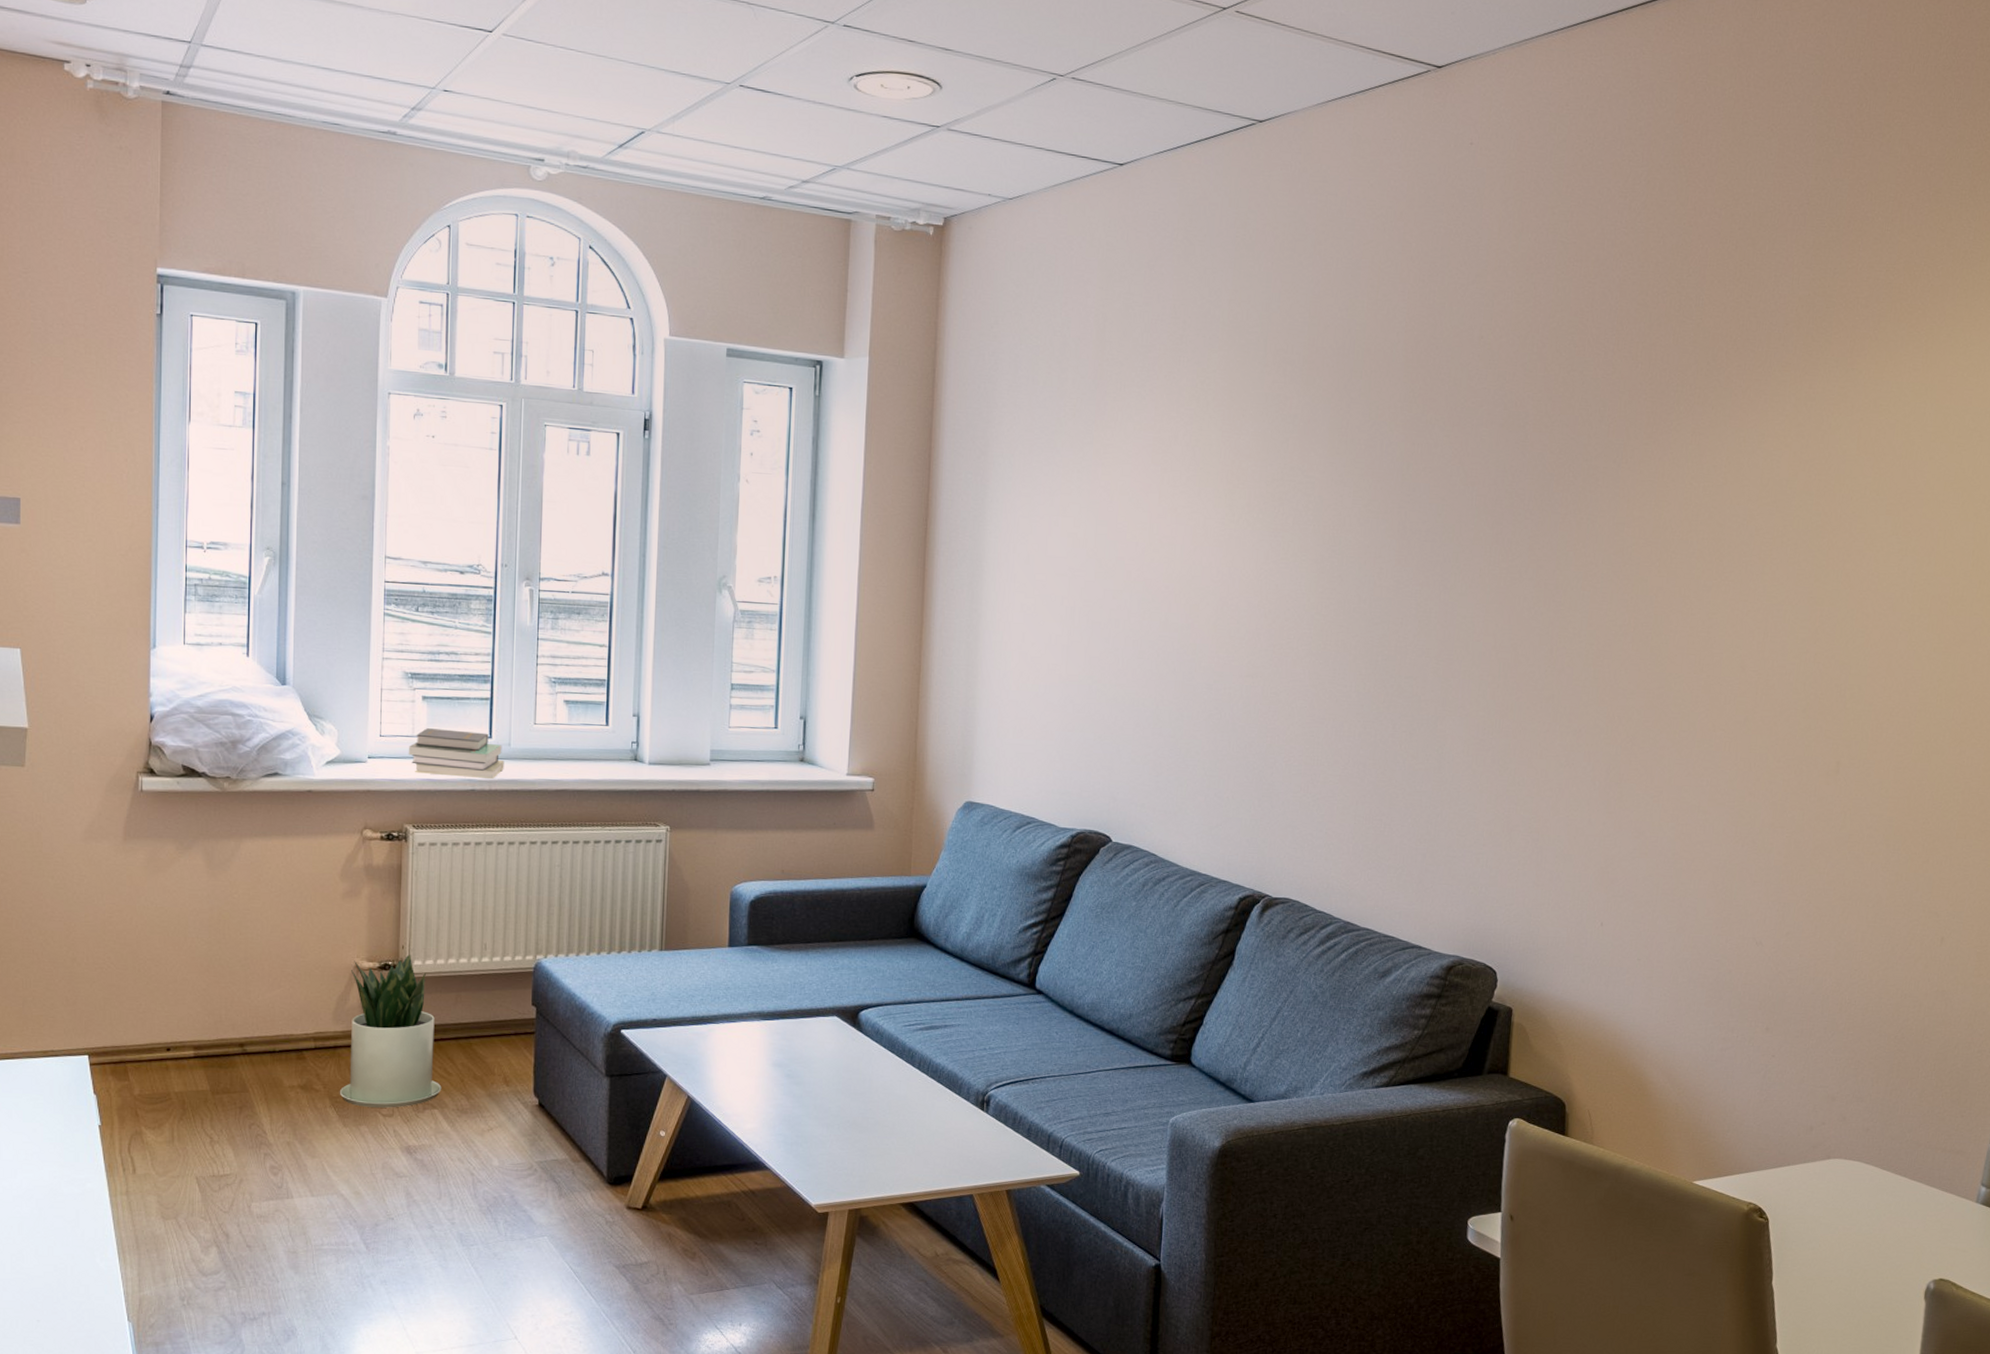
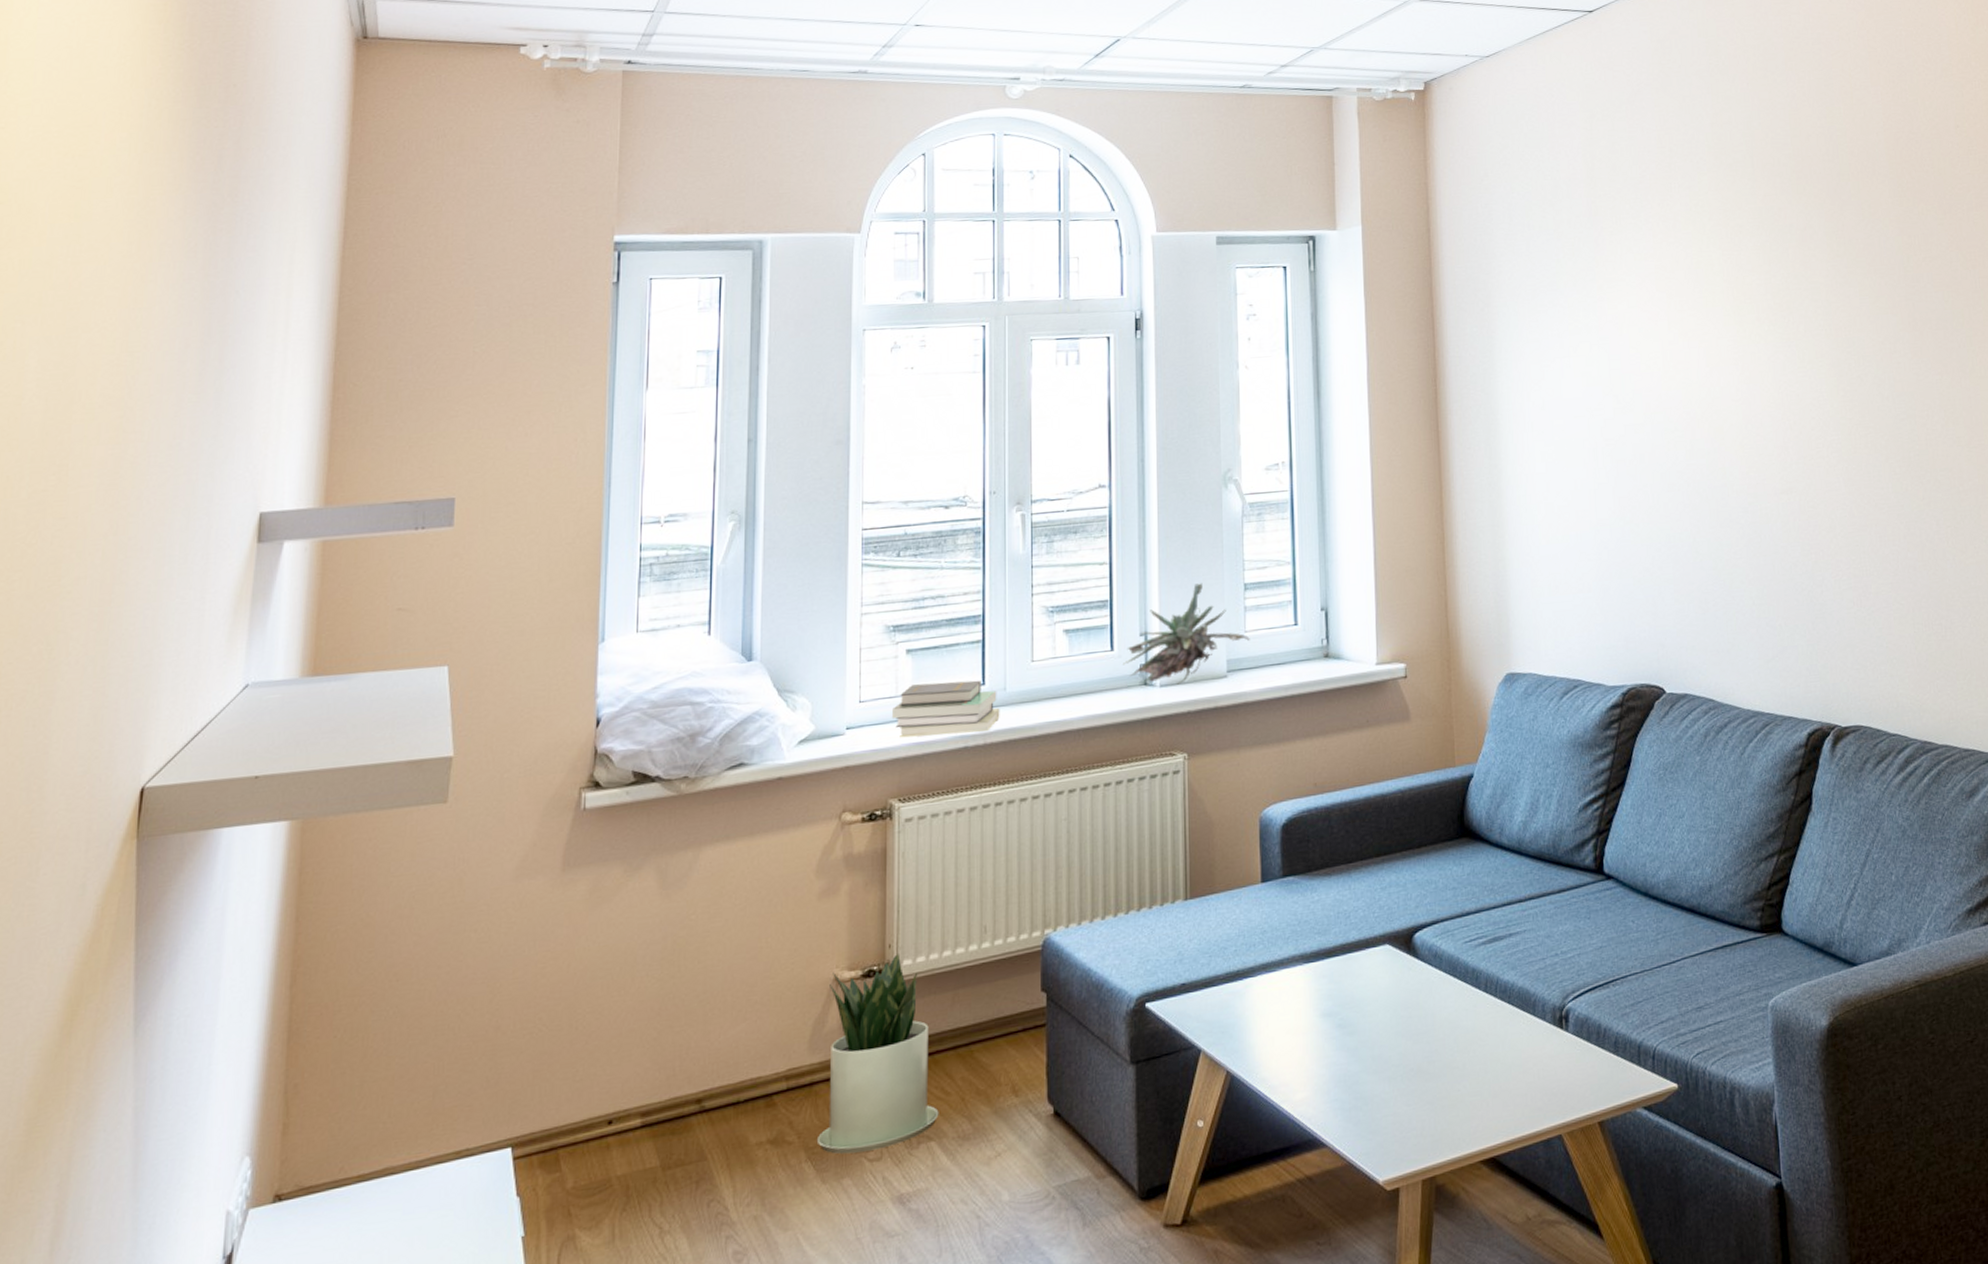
plant: none [616,677,733,765] -> present [1123,583,1250,685]

